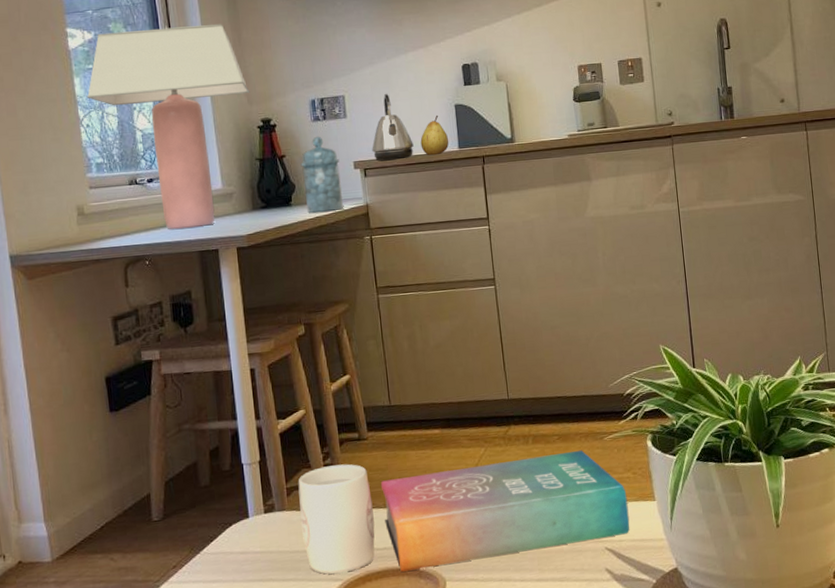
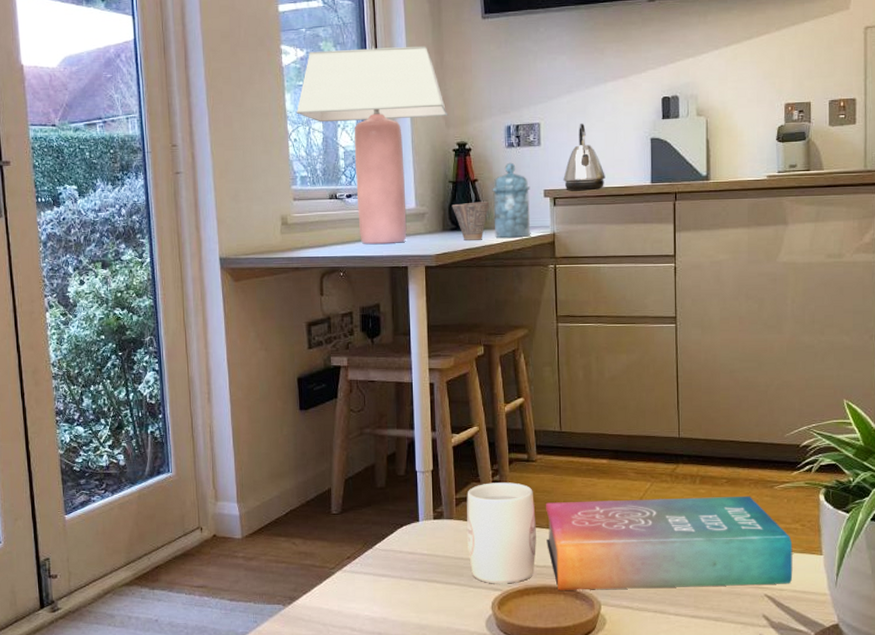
cup: none [260,177,300,218] -> present [451,201,490,240]
fruit: present [420,115,449,156] -> none [612,147,642,189]

